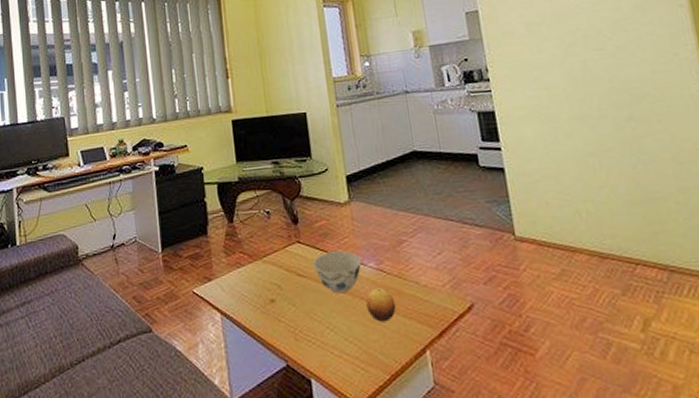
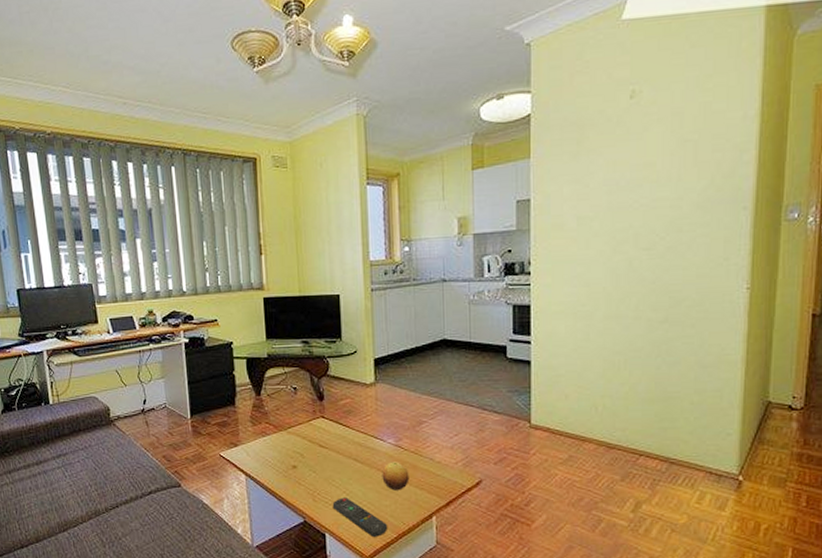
bowl: present [312,251,362,293] -> none [335,427,382,463]
remote control: none [316,334,378,380] -> present [332,498,387,537]

